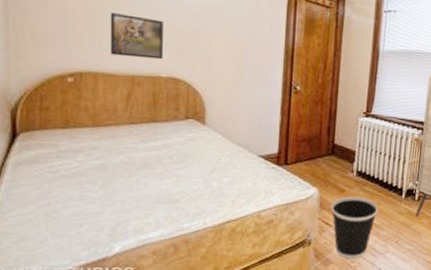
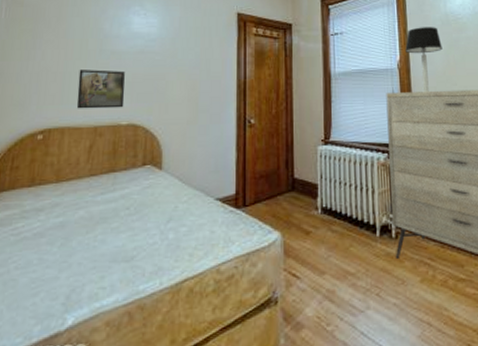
wastebasket: present [331,196,378,259] -> none [297,238,351,322]

